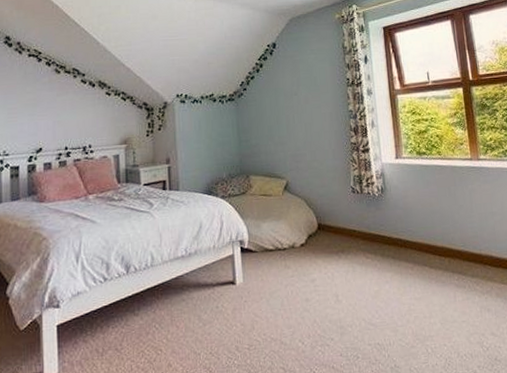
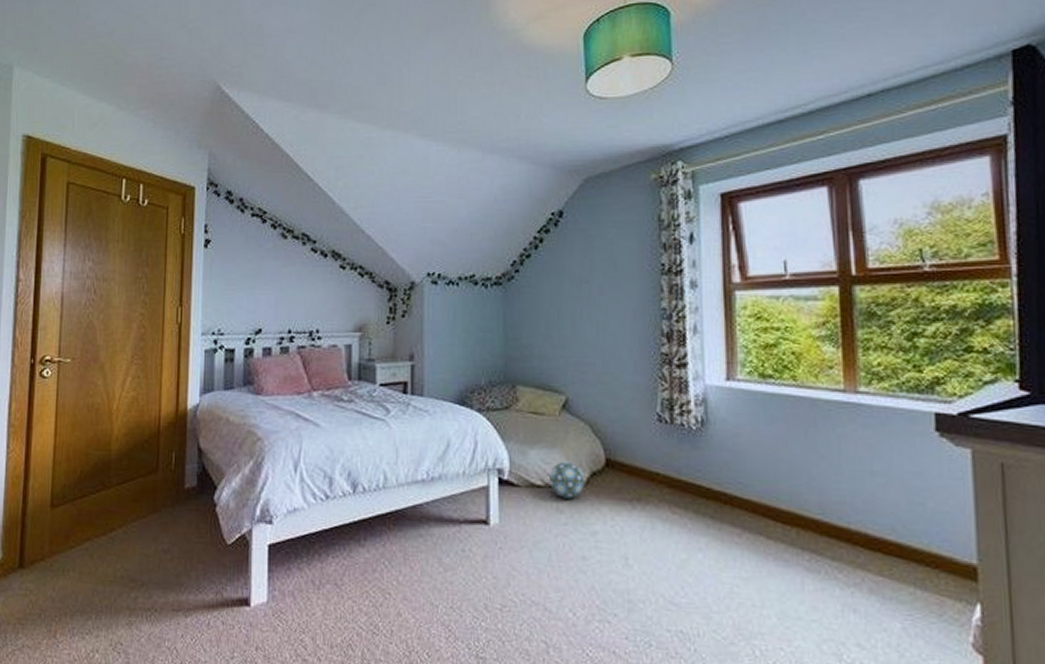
ball: none [278,229,305,257] -> present [550,461,585,499]

